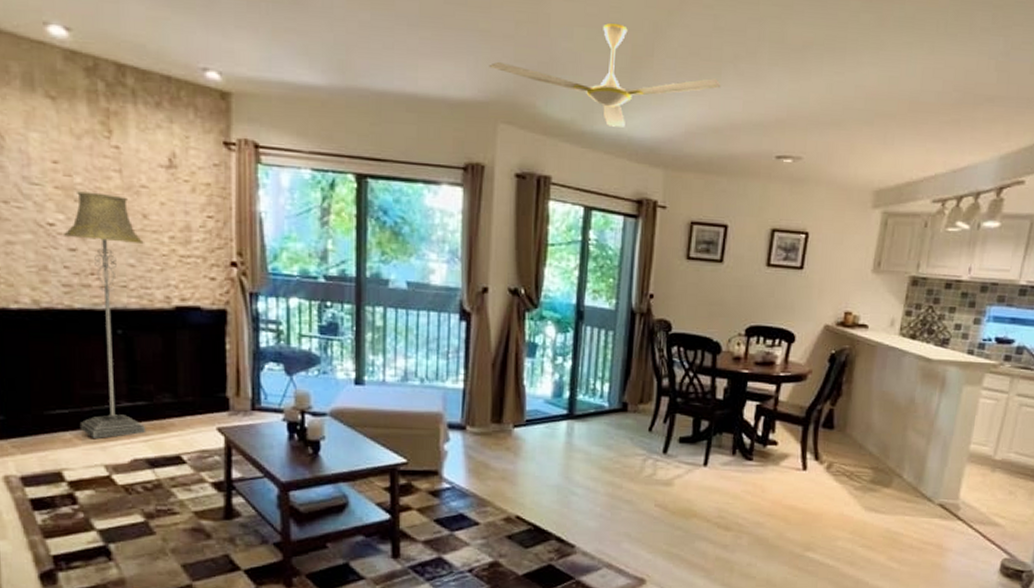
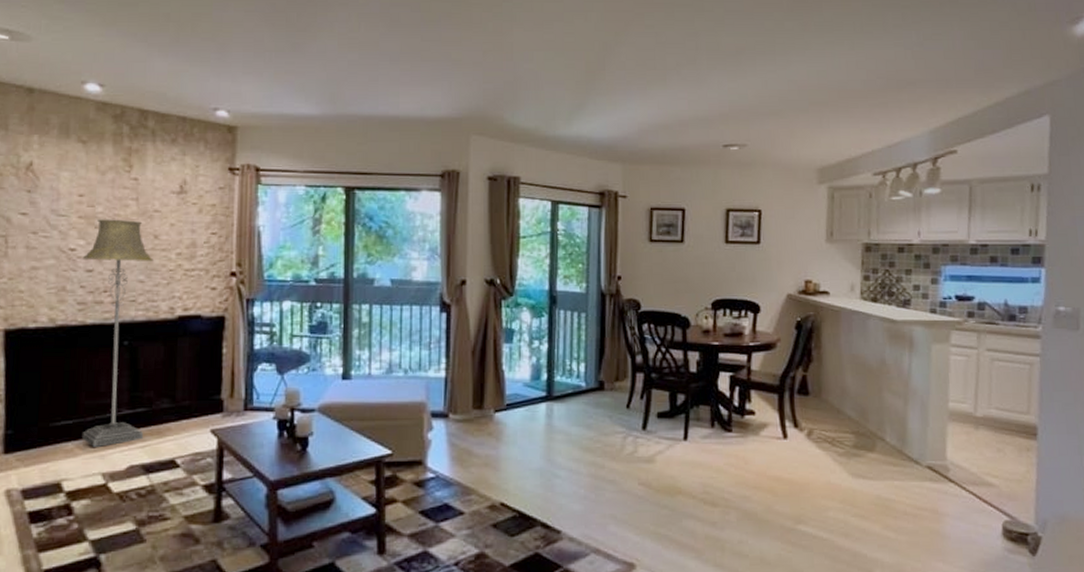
ceiling fan: present [488,22,721,127] -> none [461,45,667,131]

